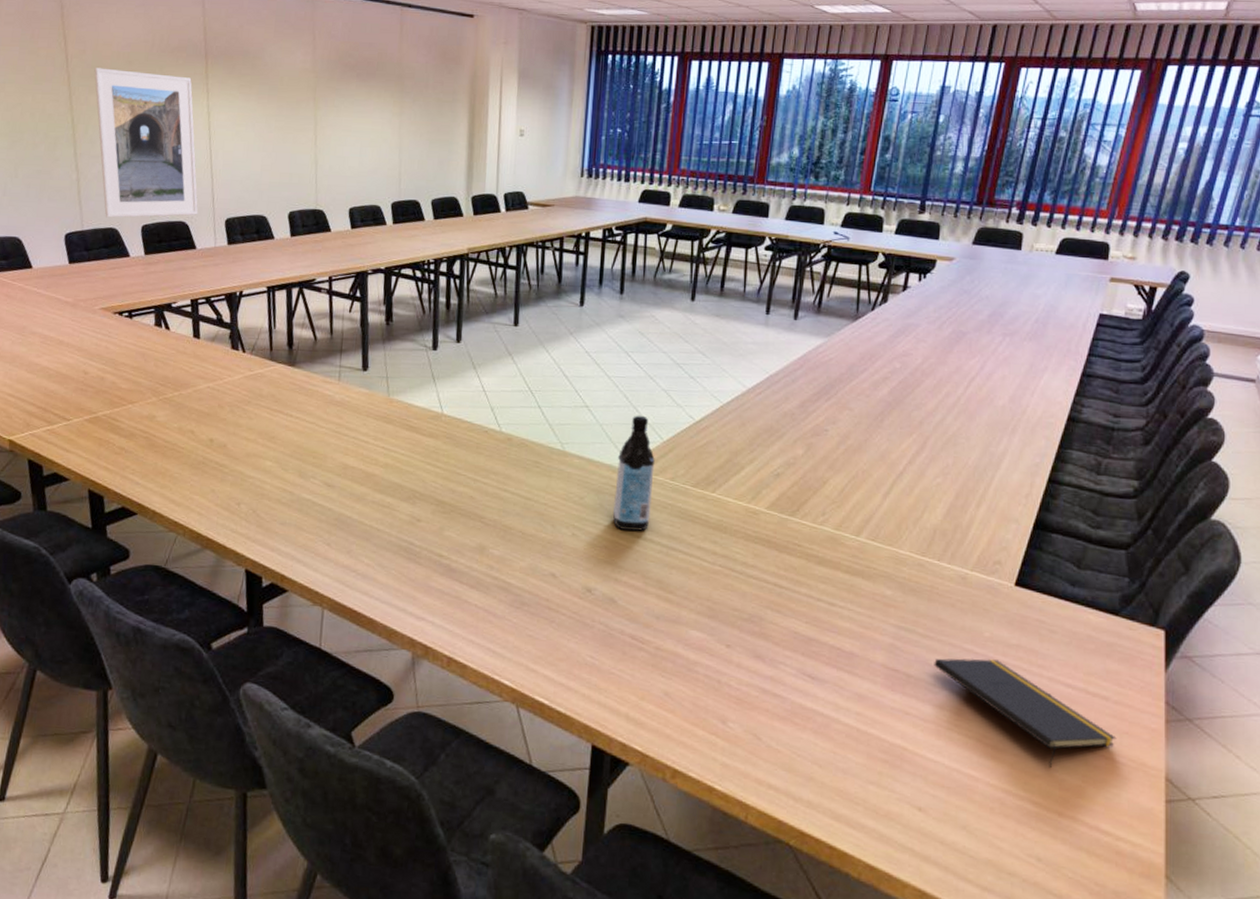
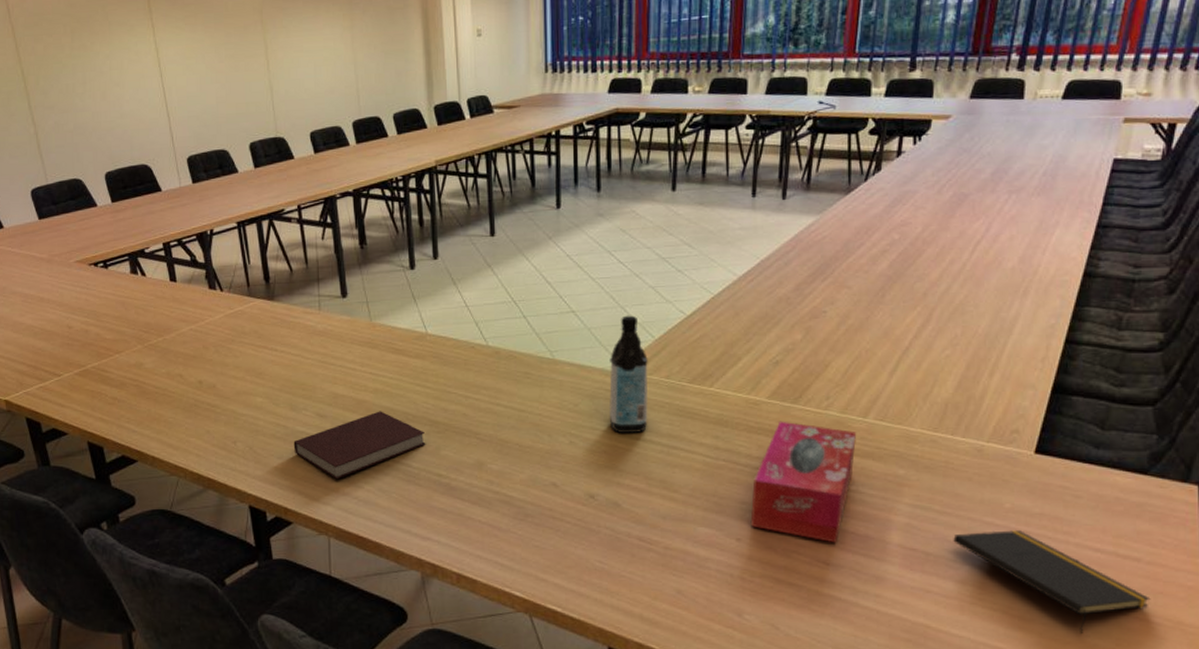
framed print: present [94,68,198,218] -> none [37,14,159,169]
notebook: none [297,486,431,551] -> present [293,411,426,480]
tissue box: none [741,532,849,658] -> present [750,421,857,543]

